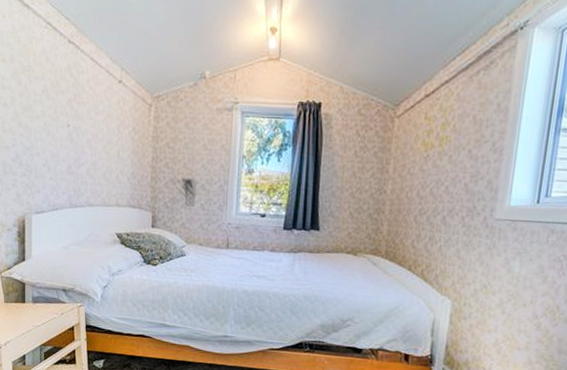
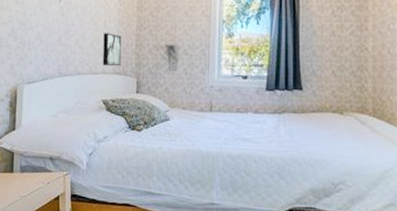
wall art: none [116,163,136,198] -> present [103,33,122,65]

